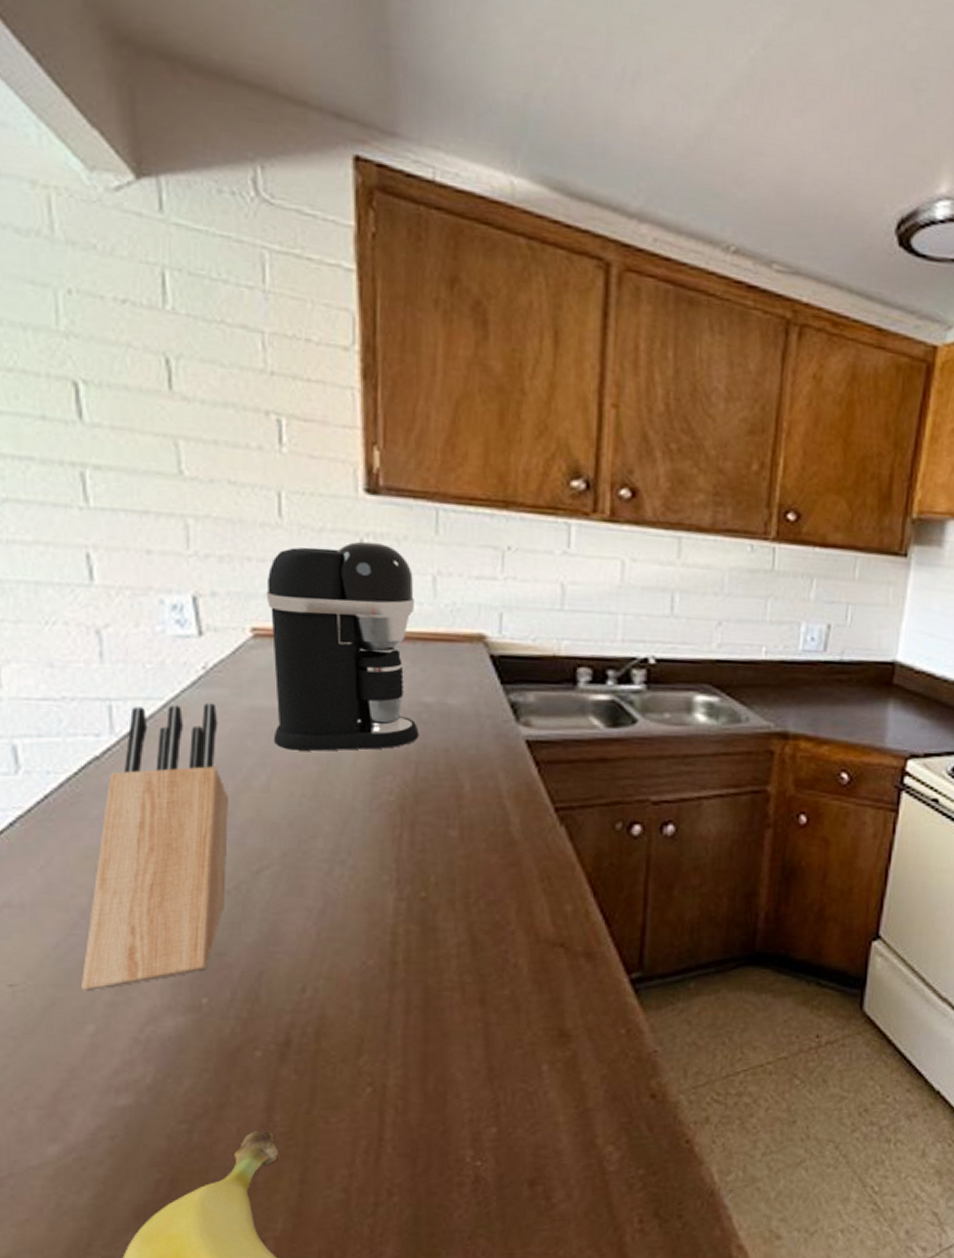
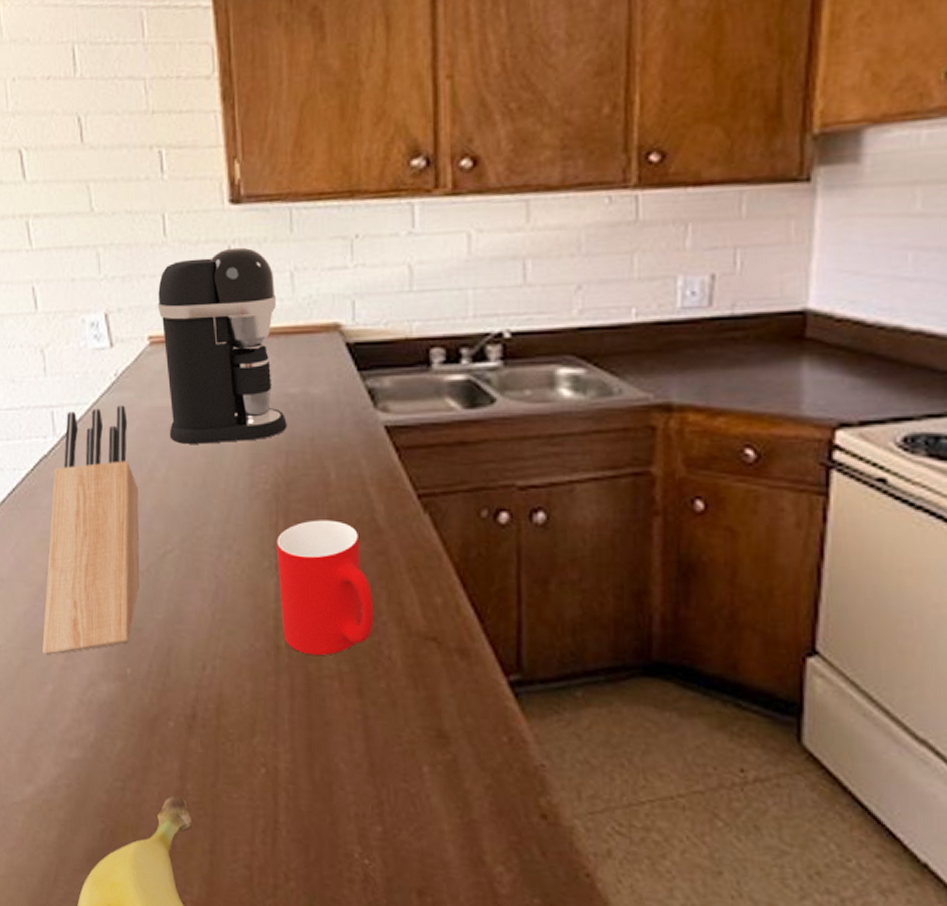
cup: none [399,832,503,969] -> present [277,520,374,656]

